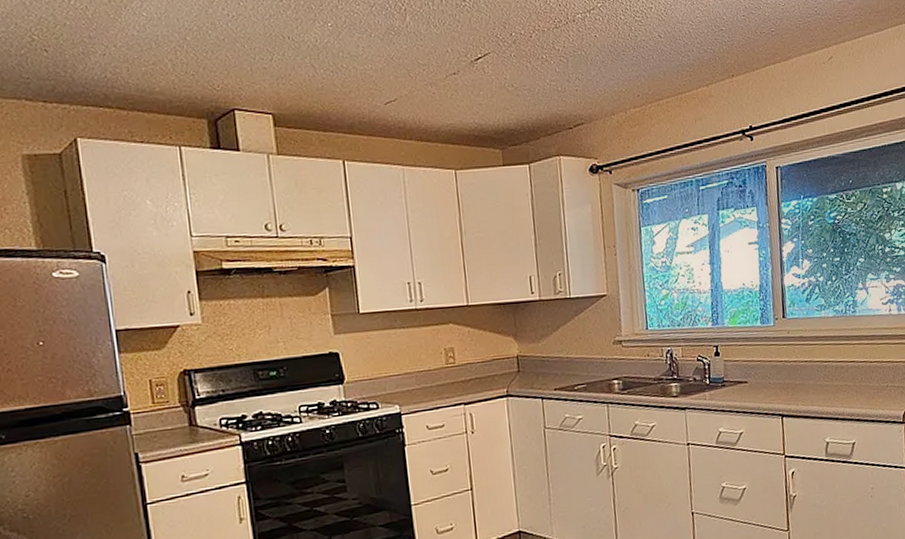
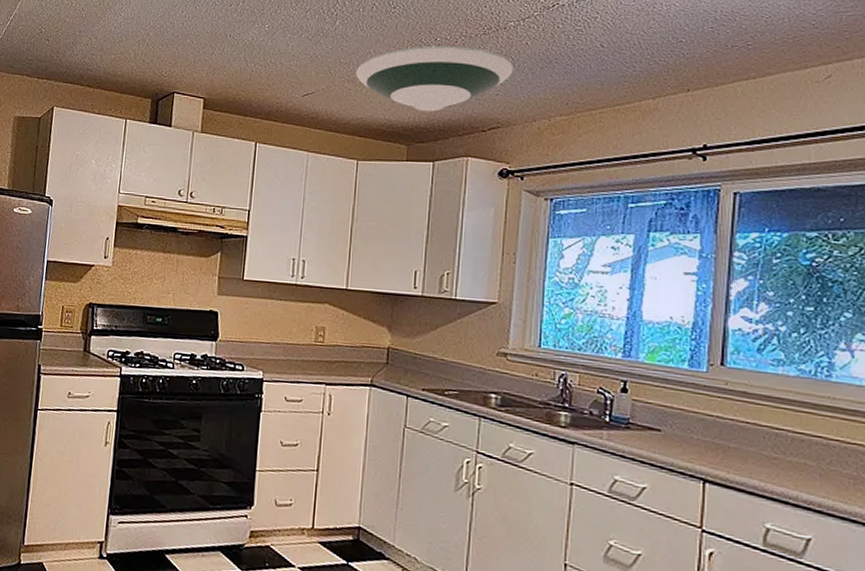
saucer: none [436,41,588,112] -> present [355,46,514,112]

